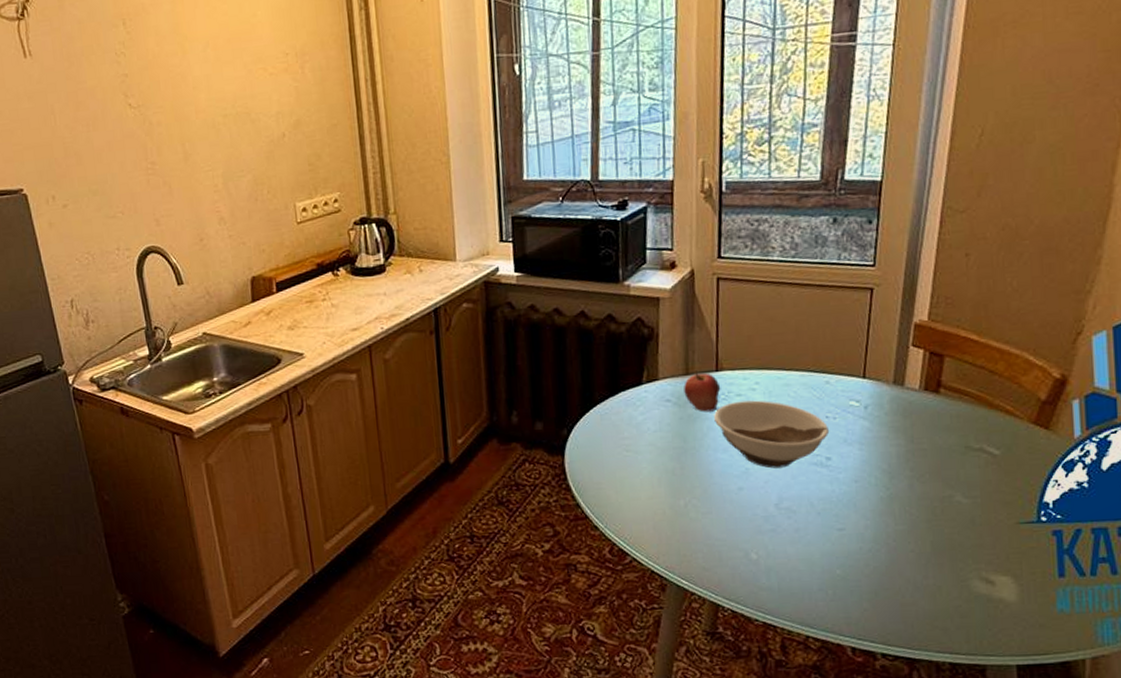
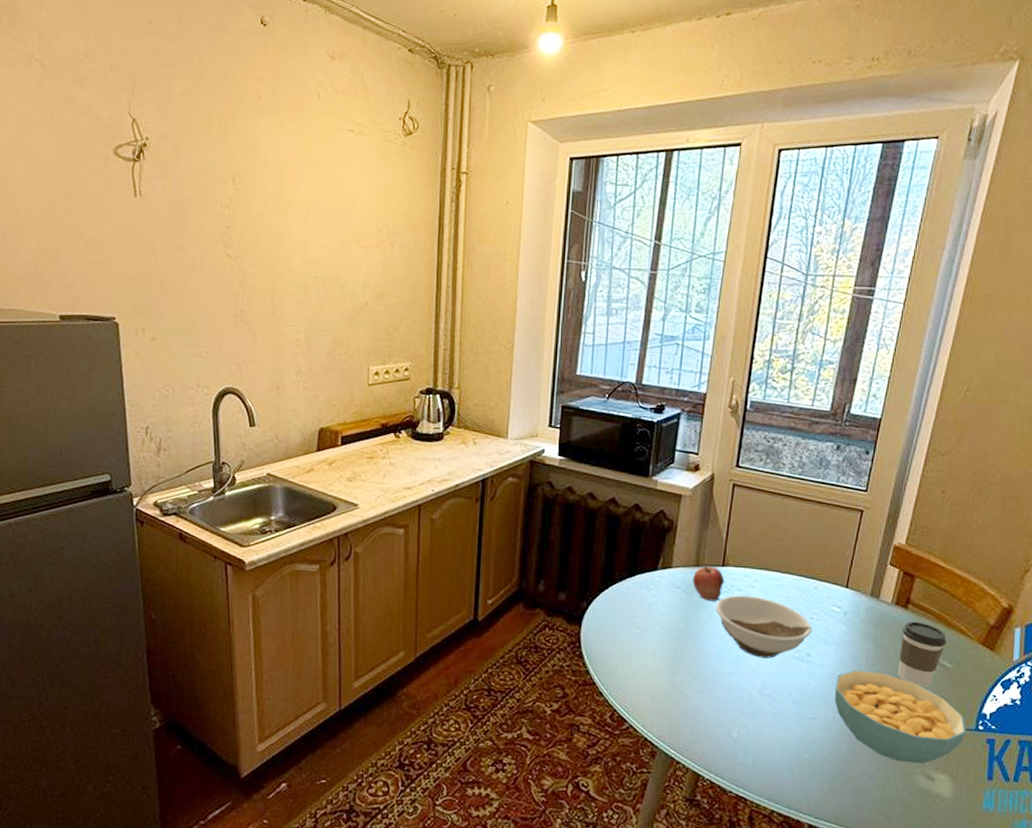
cereal bowl: none [863,468,1027,568] -> present [834,670,966,764]
coffee cup: none [935,406,990,481] -> present [897,621,946,688]

